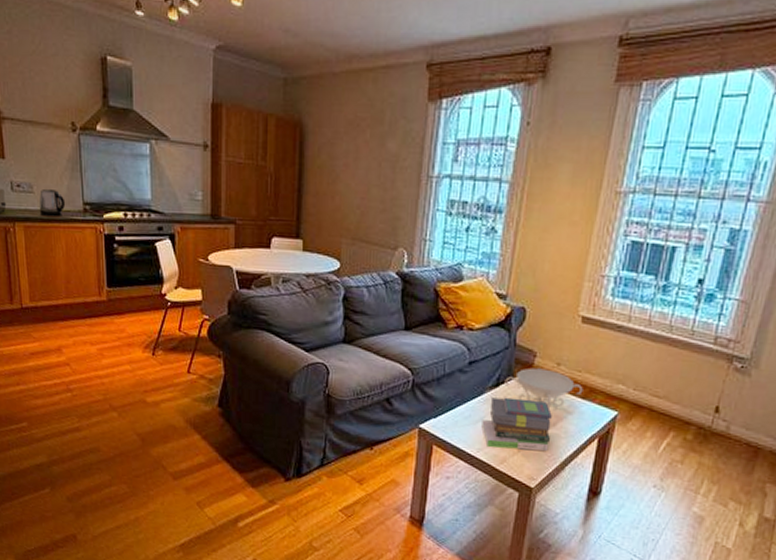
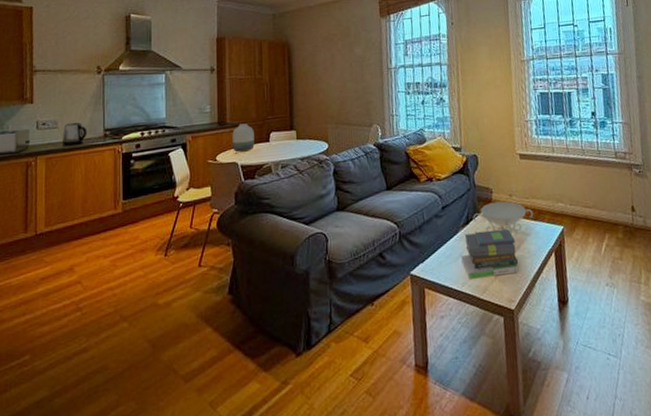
vase: none [227,220,253,256] -> present [232,123,255,153]

